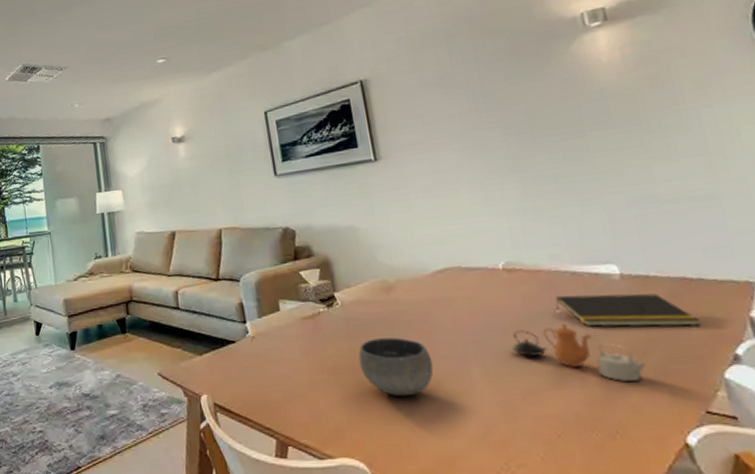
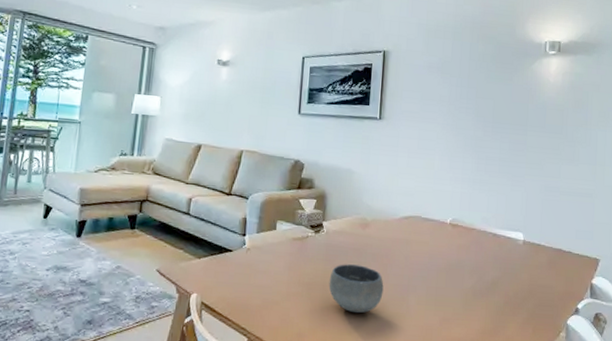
teapot: present [512,324,646,382] -> none [441,271,523,320]
notepad: present [555,293,700,327] -> none [477,250,562,285]

